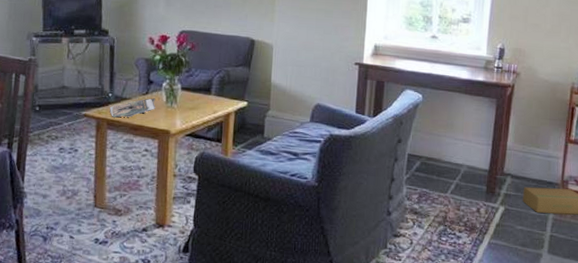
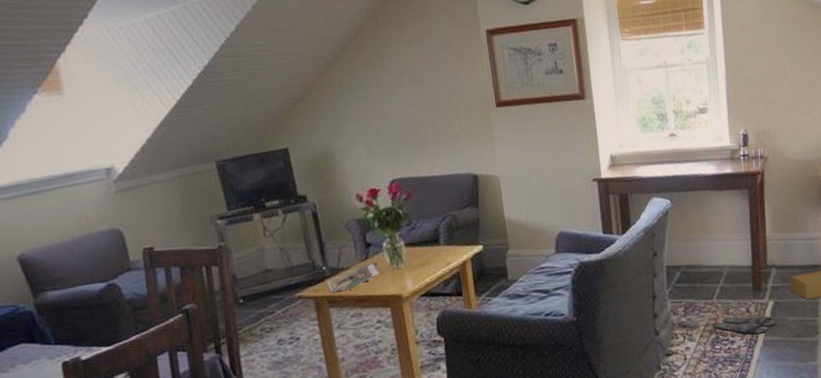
slippers: none [444,213,504,236] -> present [715,315,777,335]

